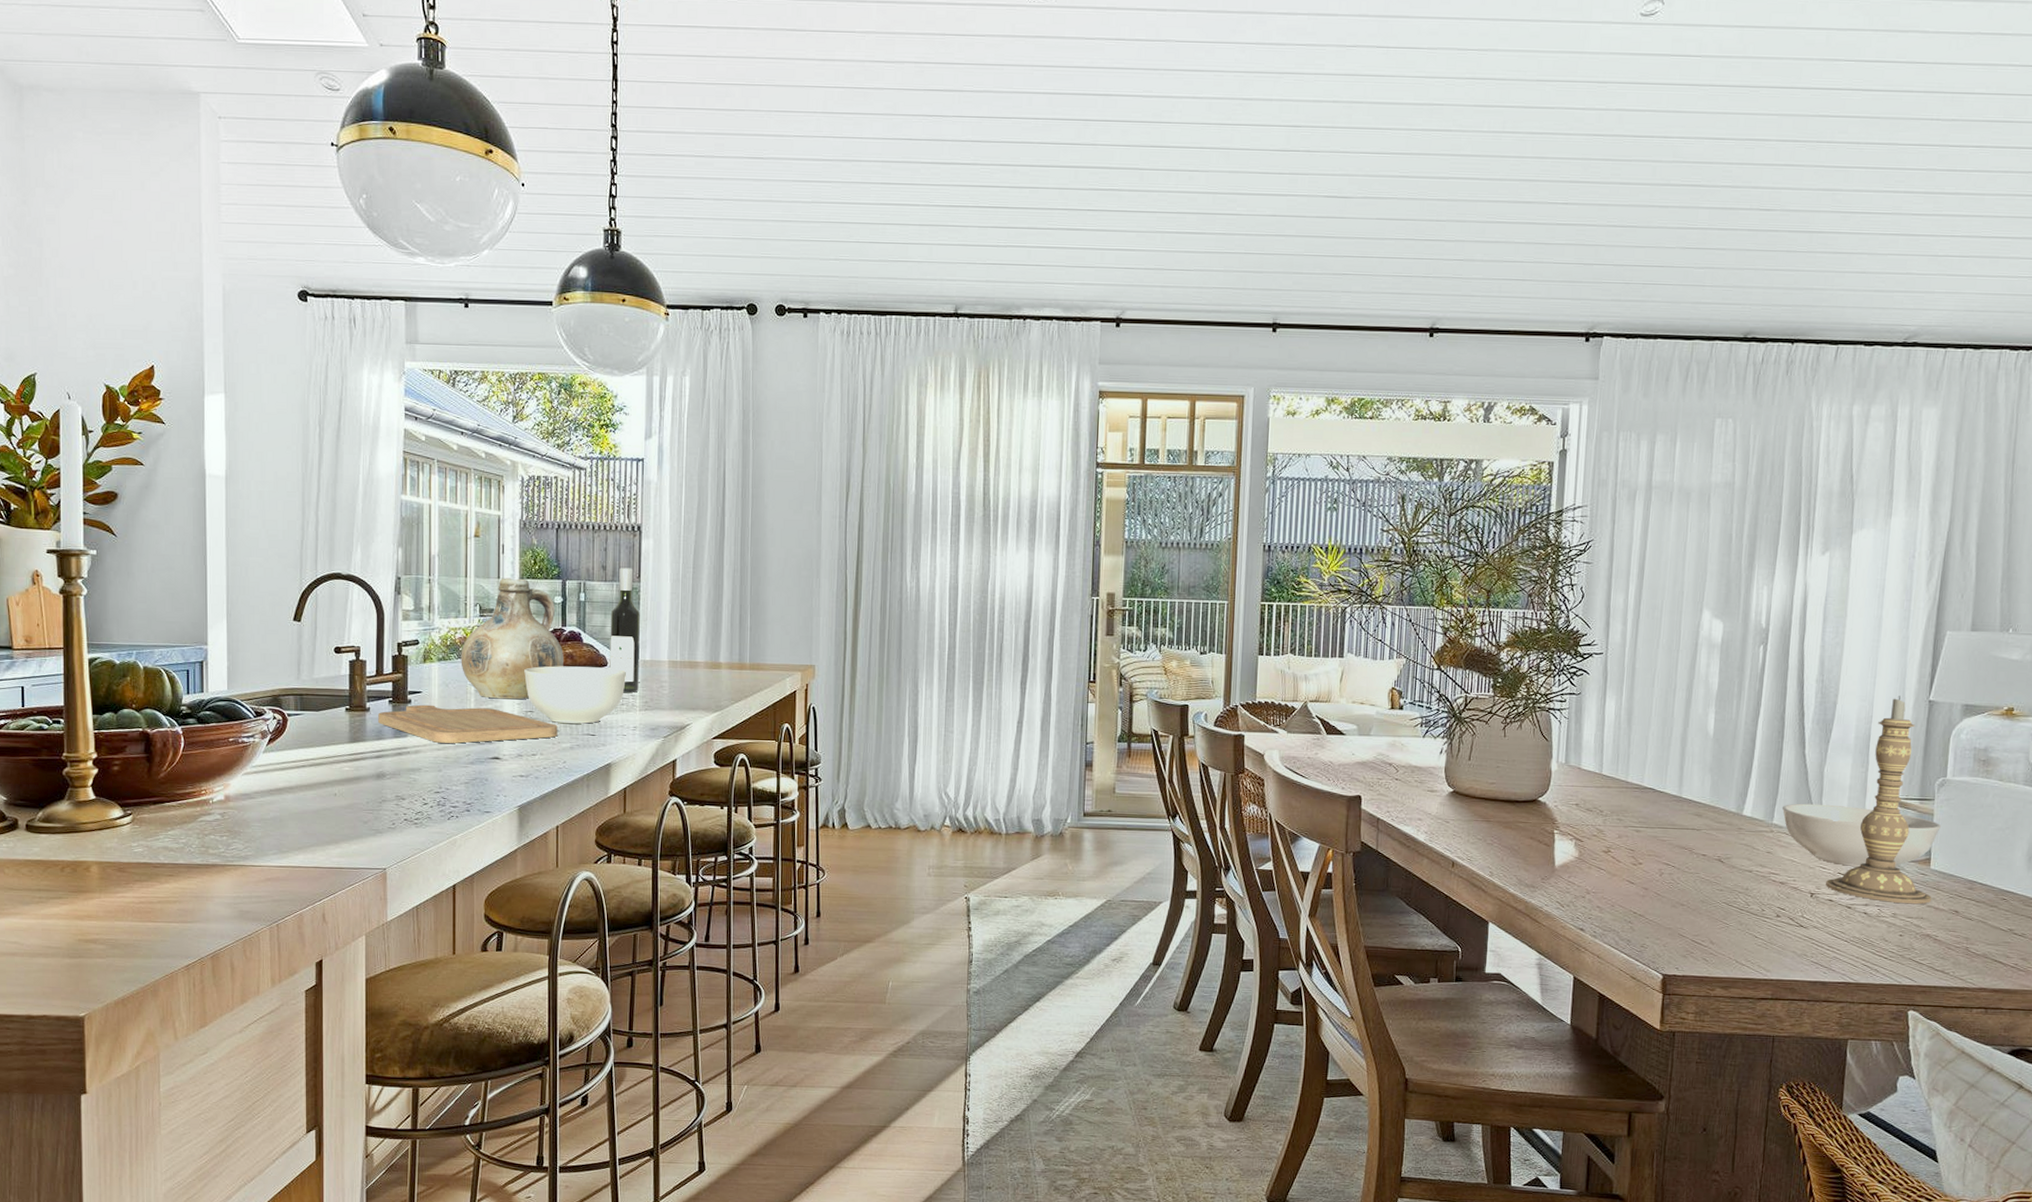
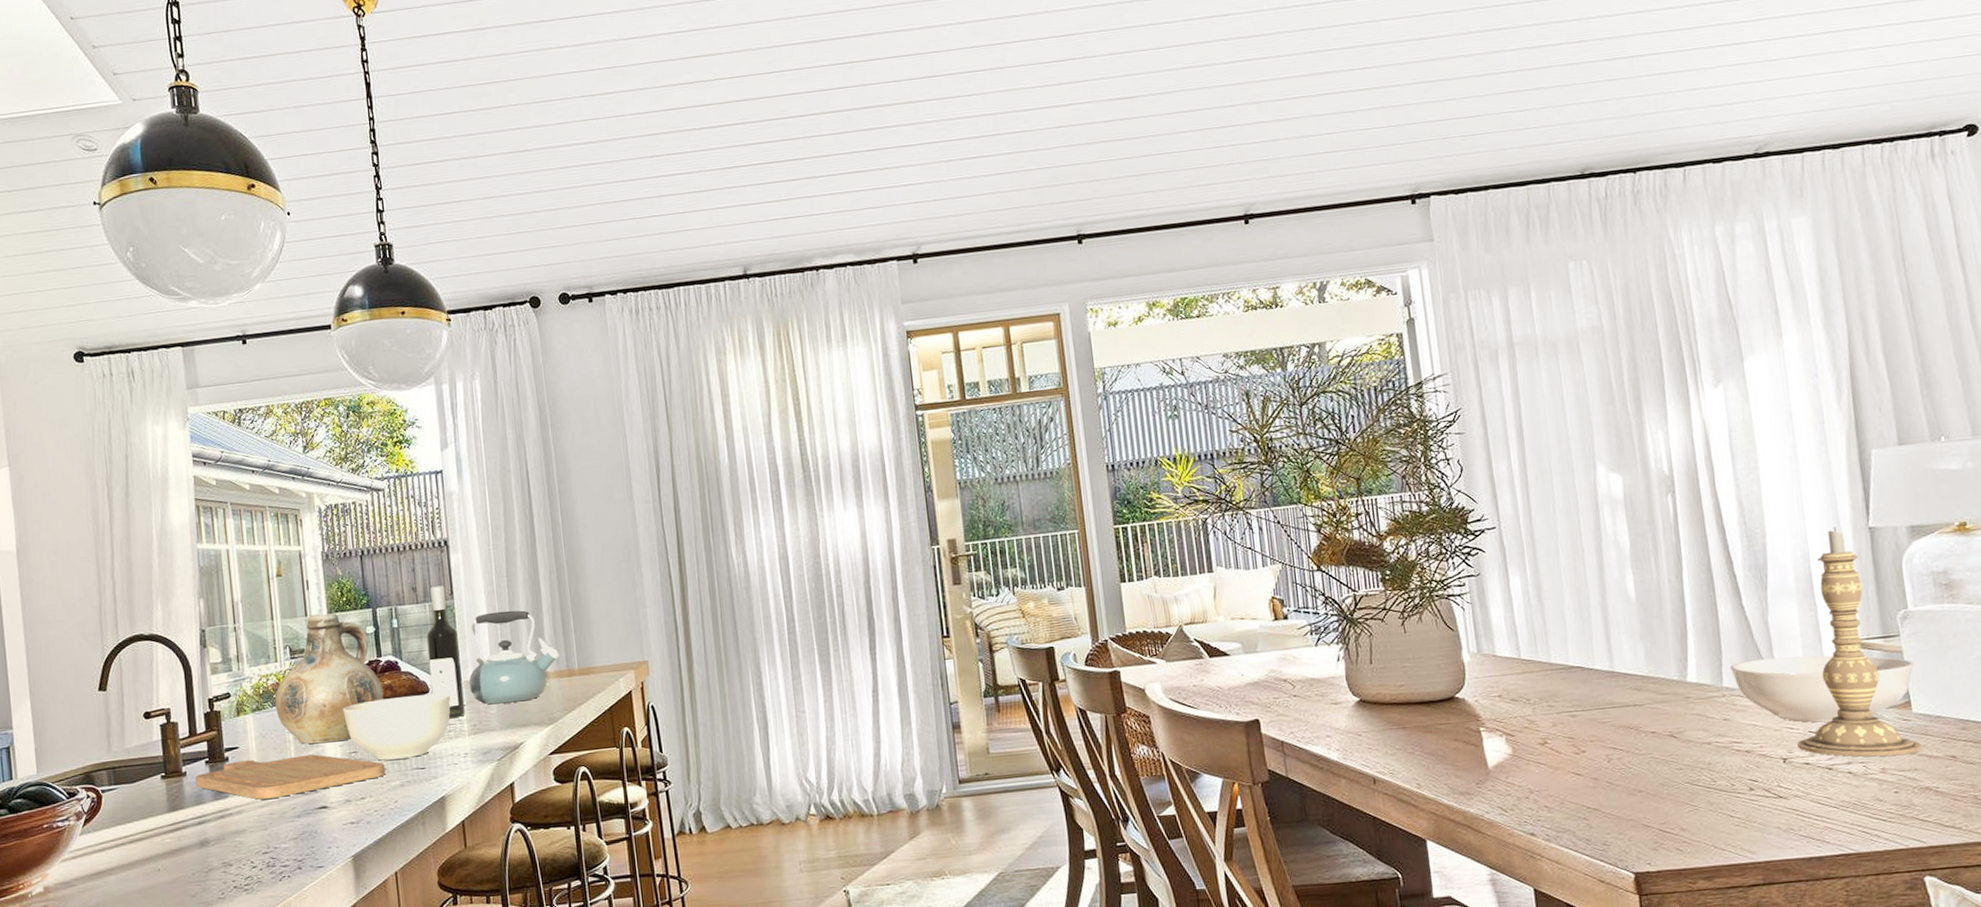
kettle: none [645,600,734,687] -> present [469,610,560,705]

